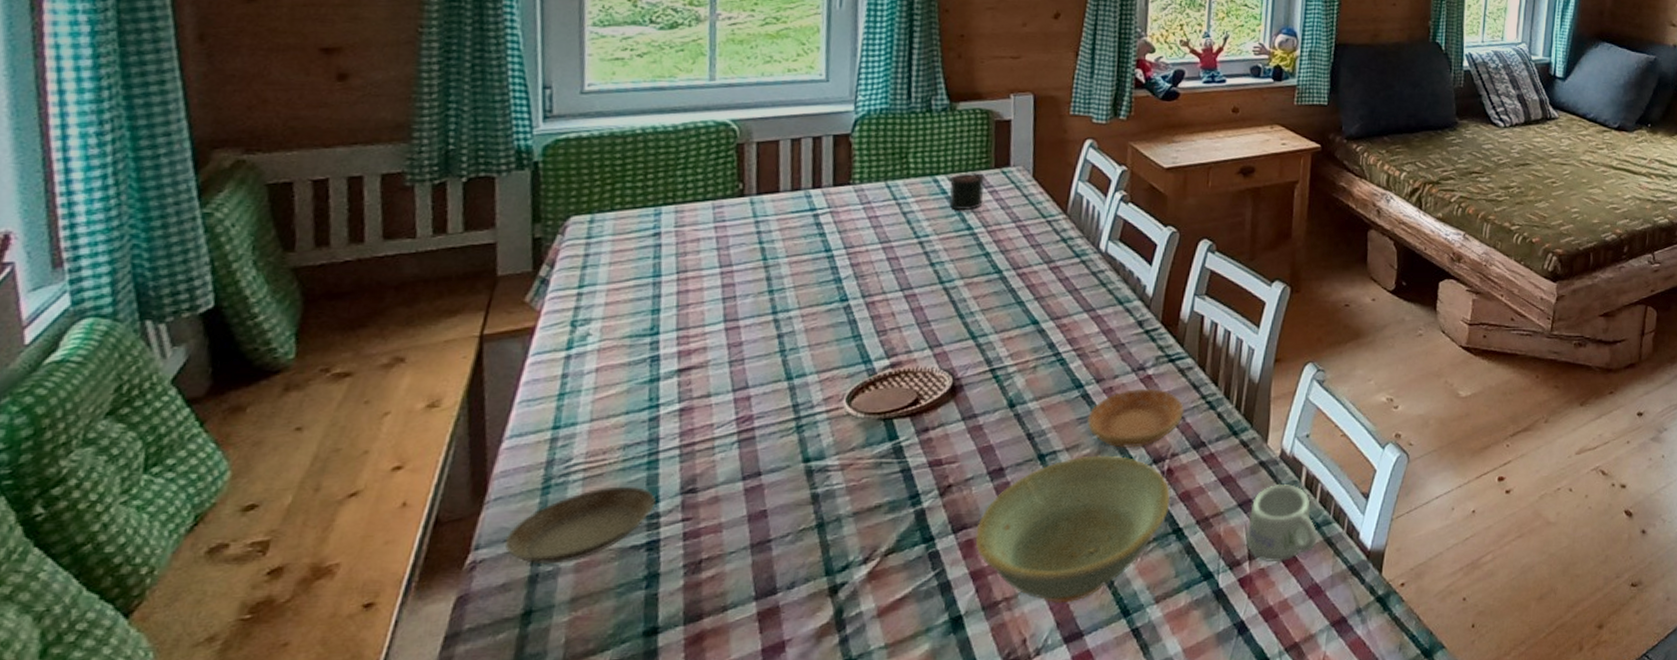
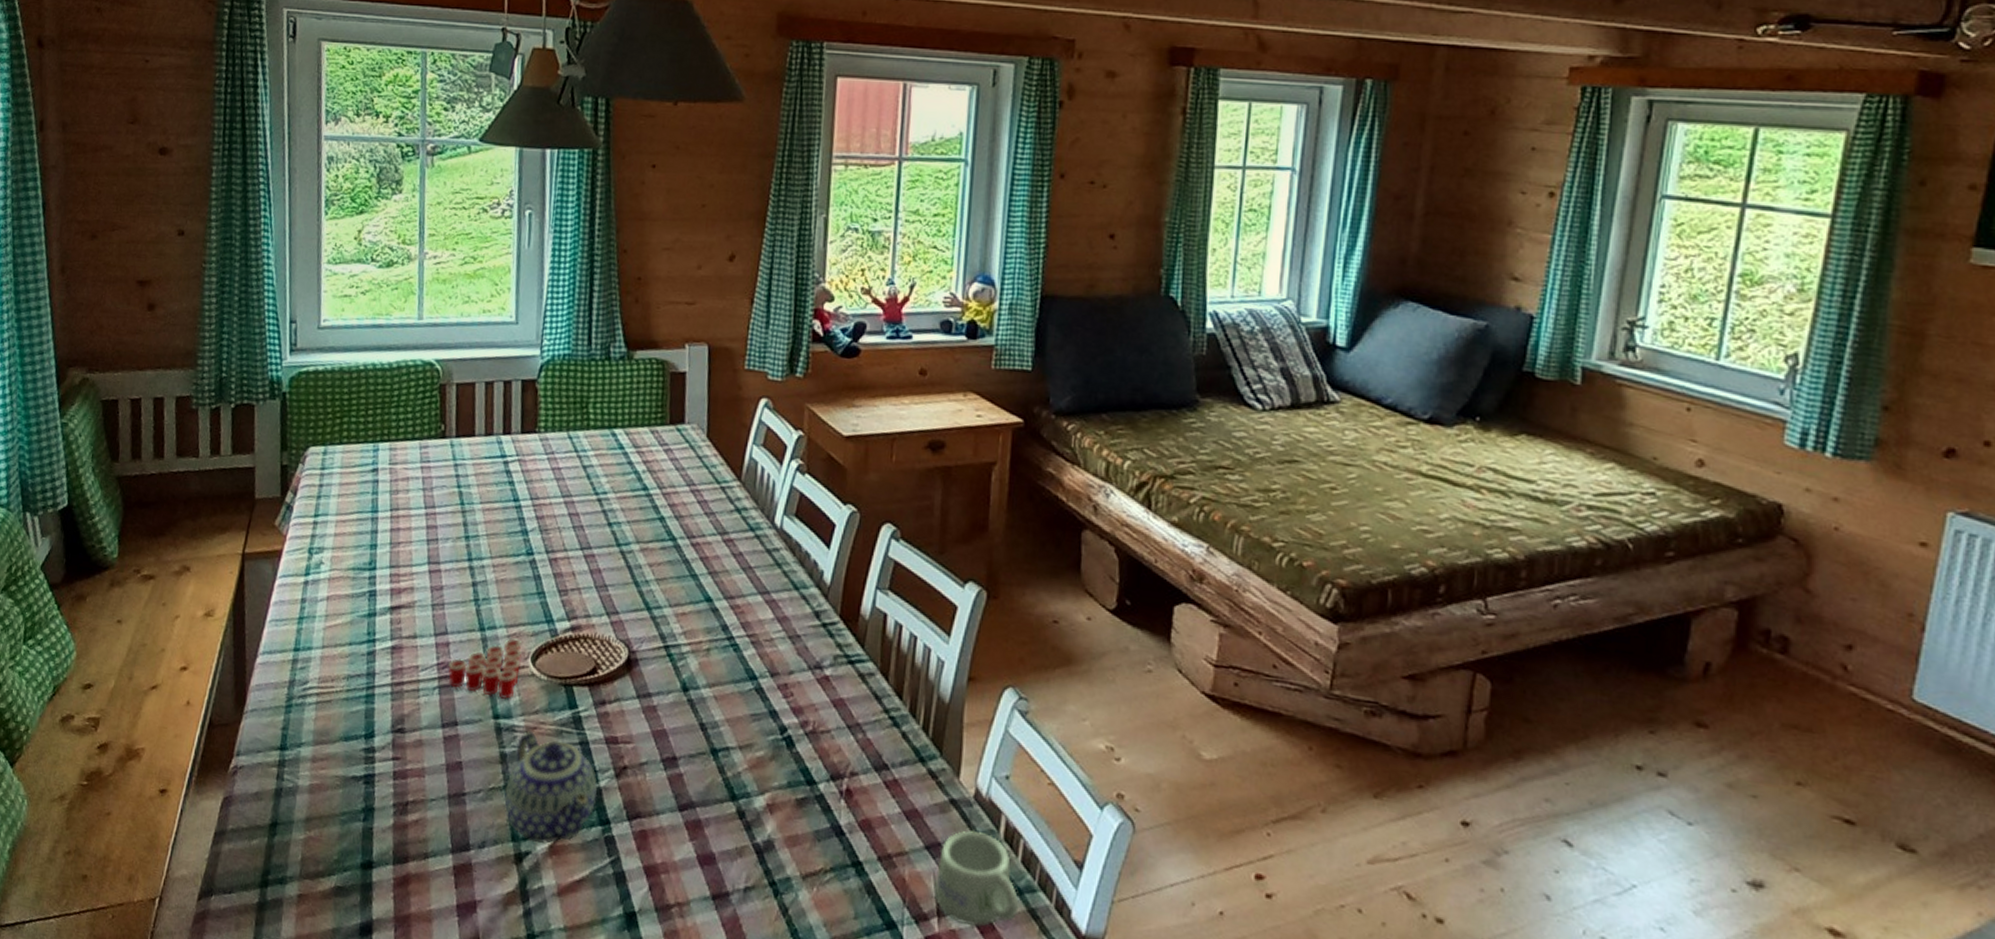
saucer: present [504,485,656,565] -> none [257,714,372,783]
cup: none [749,383,836,442] -> present [448,638,522,699]
teapot: none [816,467,921,573] -> present [504,730,598,843]
candle: present [949,162,986,211] -> none [626,416,661,469]
dish: present [975,456,1171,604] -> none [648,758,850,923]
saucer: present [1088,388,1184,448] -> none [761,690,865,759]

